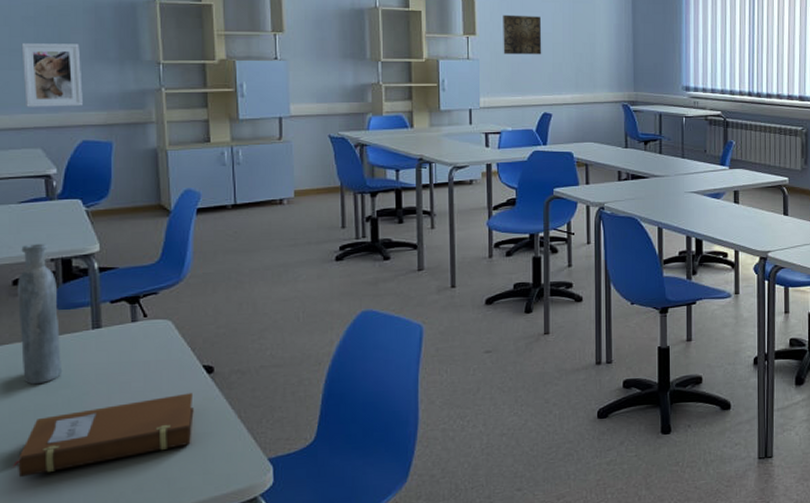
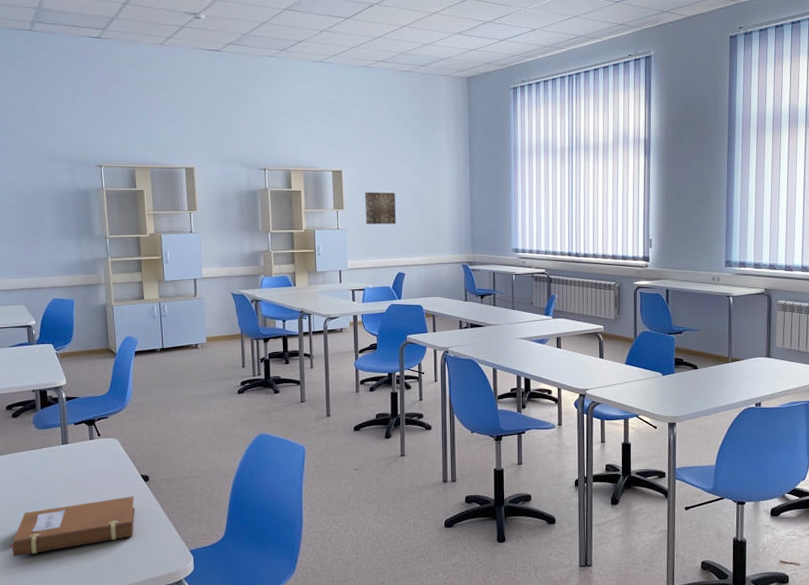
bottle: present [18,243,61,385] -> none [10,378,41,486]
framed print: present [21,43,83,107] -> none [9,224,53,273]

